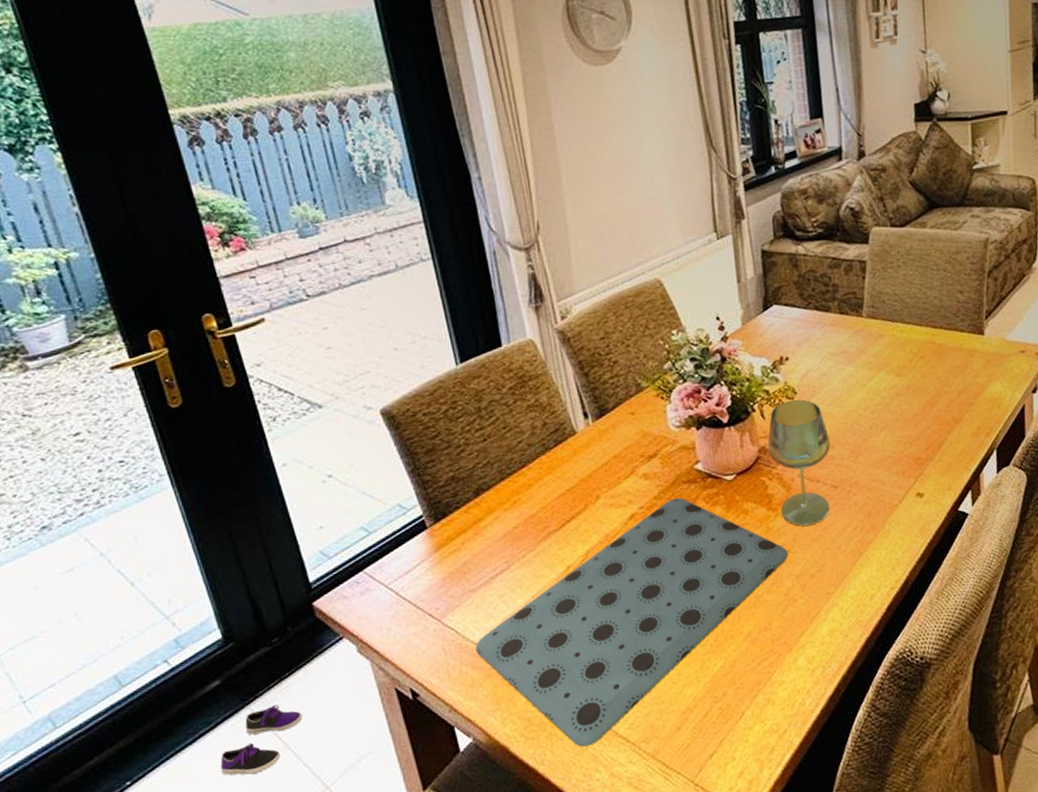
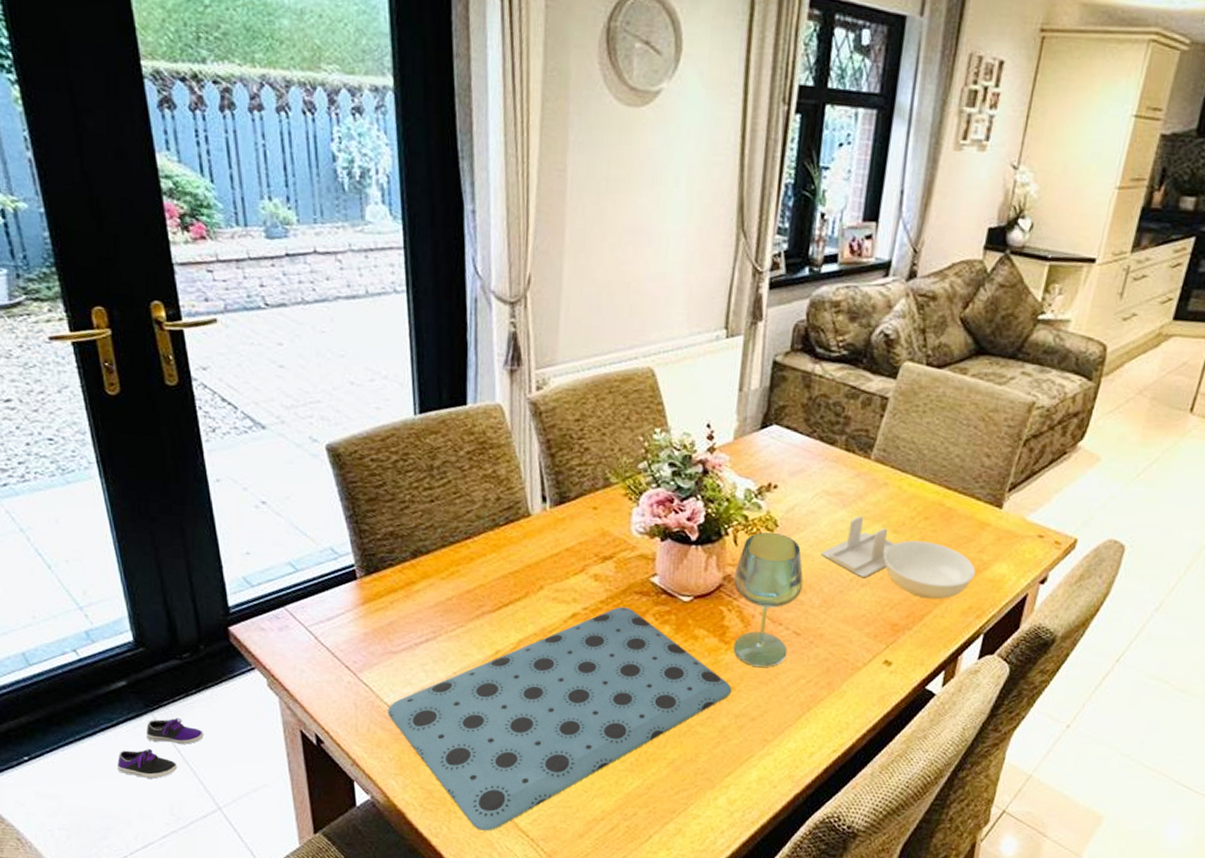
napkin holder: none [839,368,901,423] -> present [820,516,895,578]
bowl: none [893,377,976,429] -> present [884,540,976,599]

